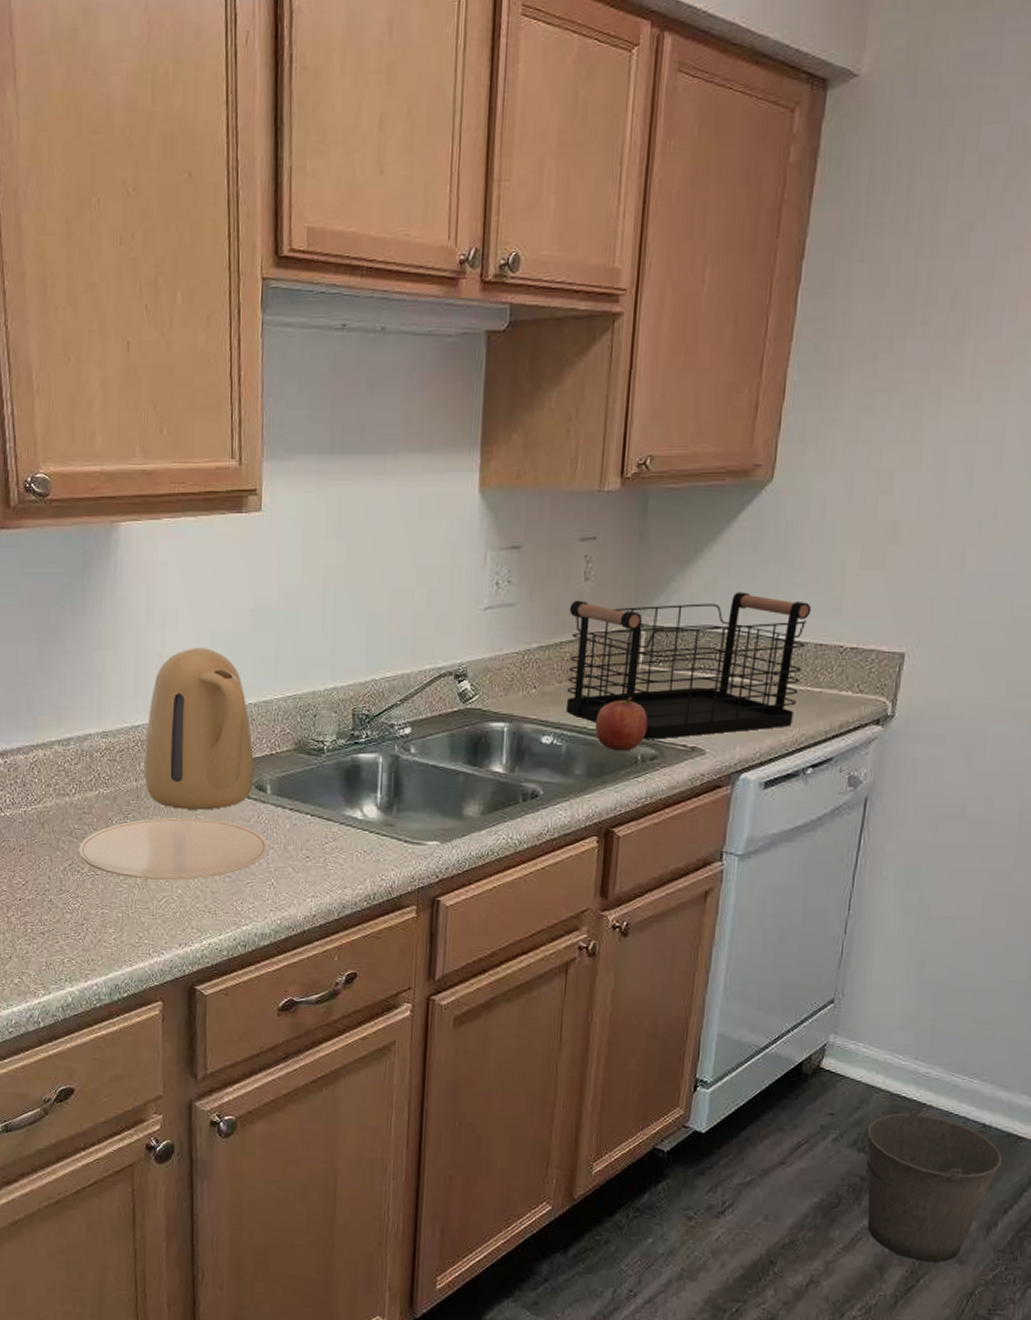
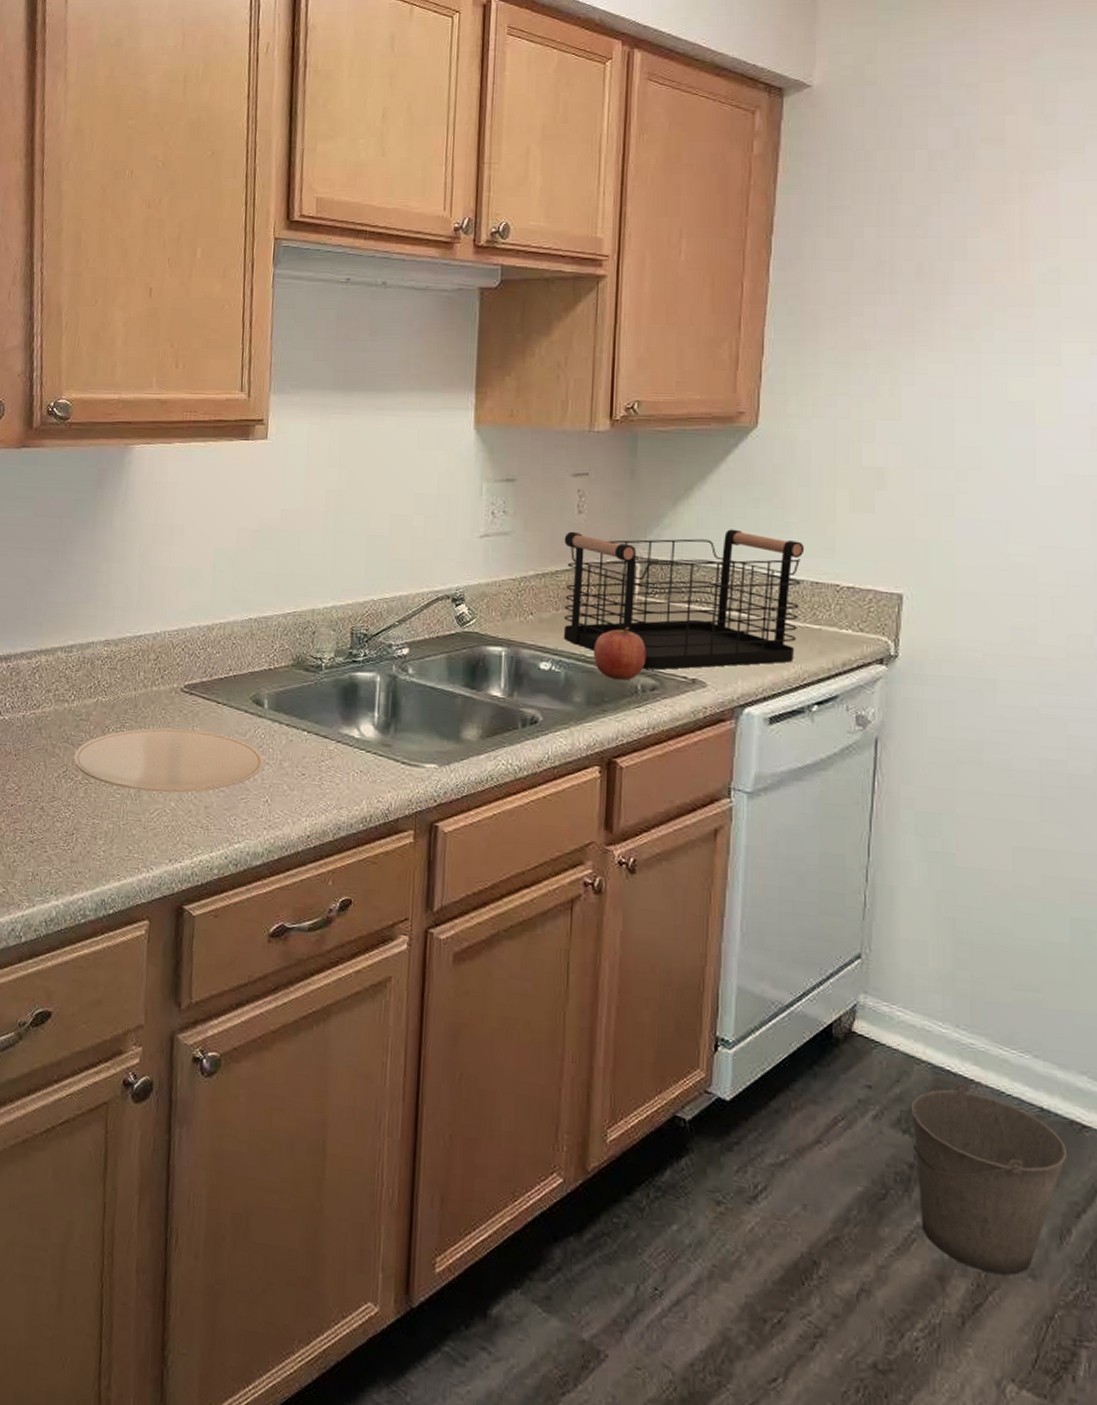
kettle: present [145,648,255,810] -> none [143,563,253,722]

